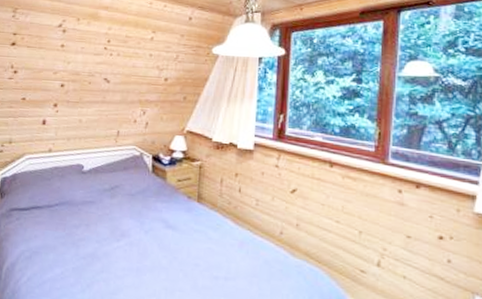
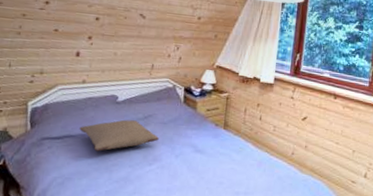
pillow: none [46,190,128,225] -> present [79,119,160,152]

